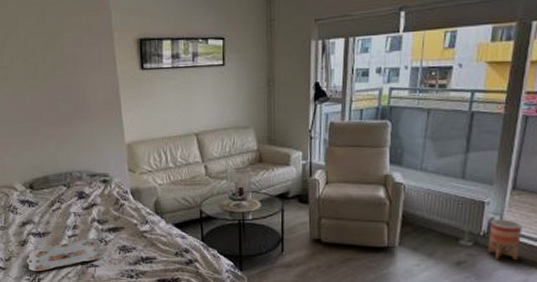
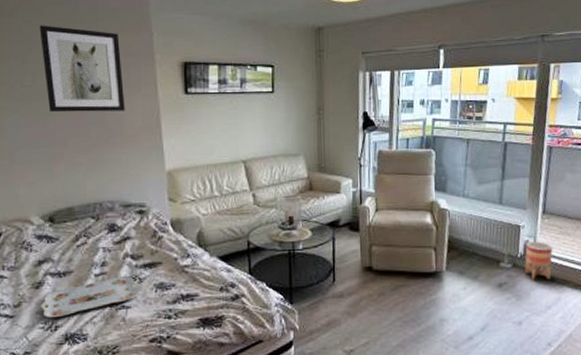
wall art: none [14,9,89,91] -> present [39,25,125,113]

